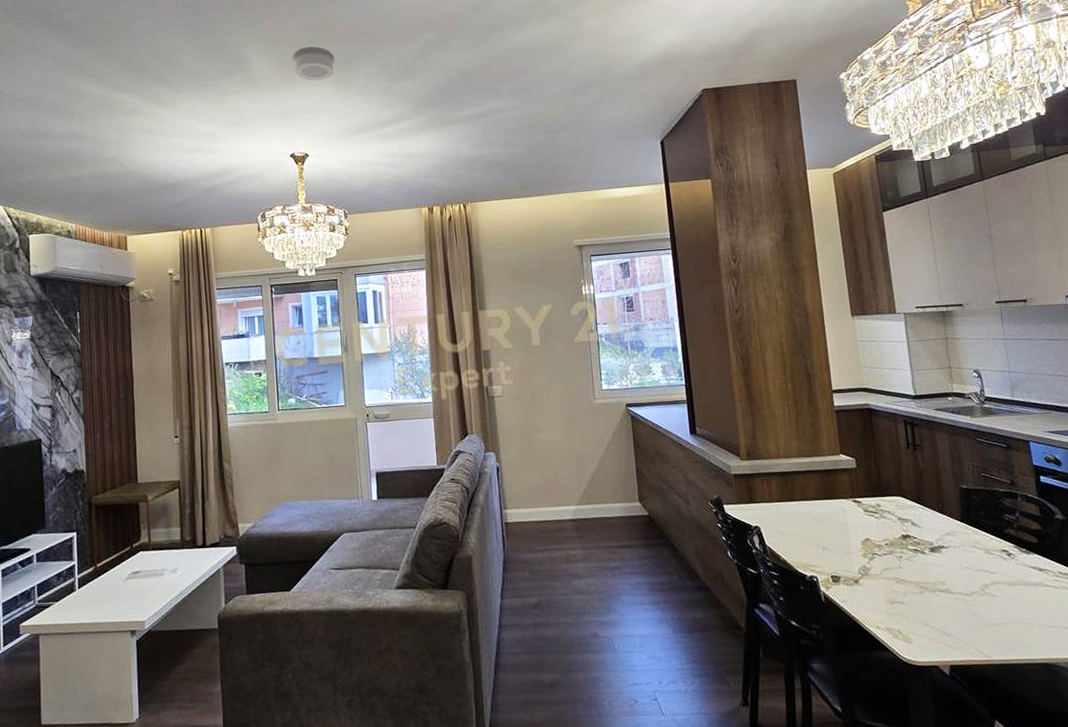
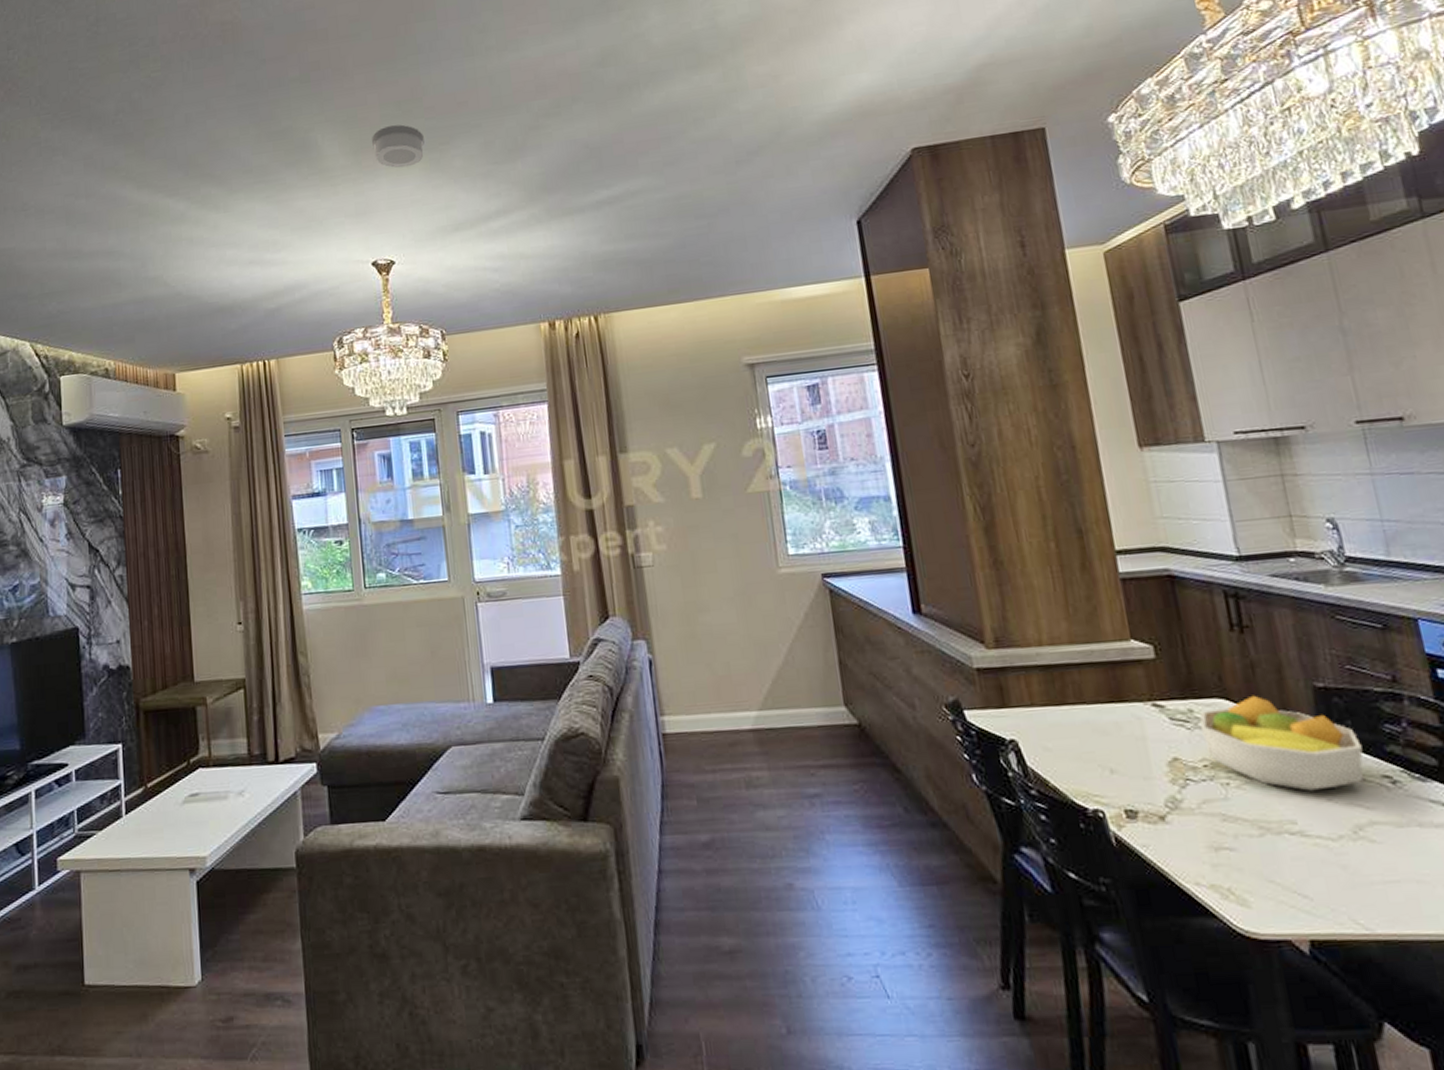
fruit bowl: none [884,494,990,562] -> present [1200,695,1364,791]

